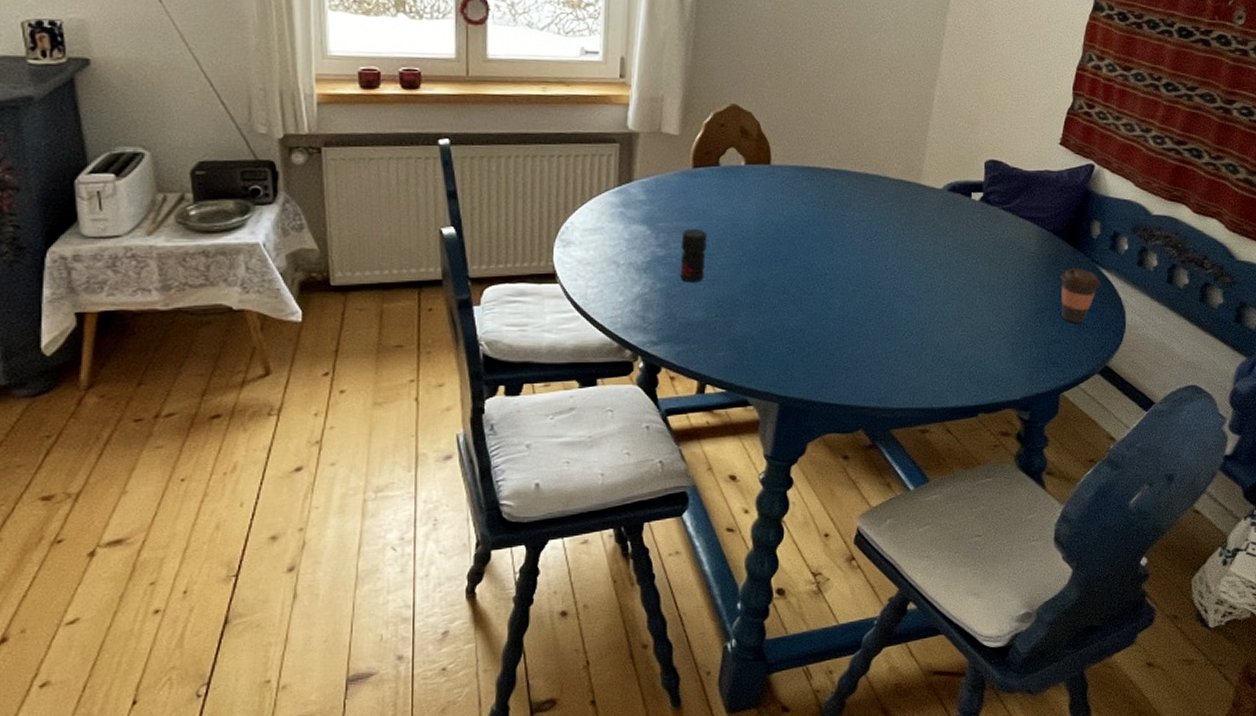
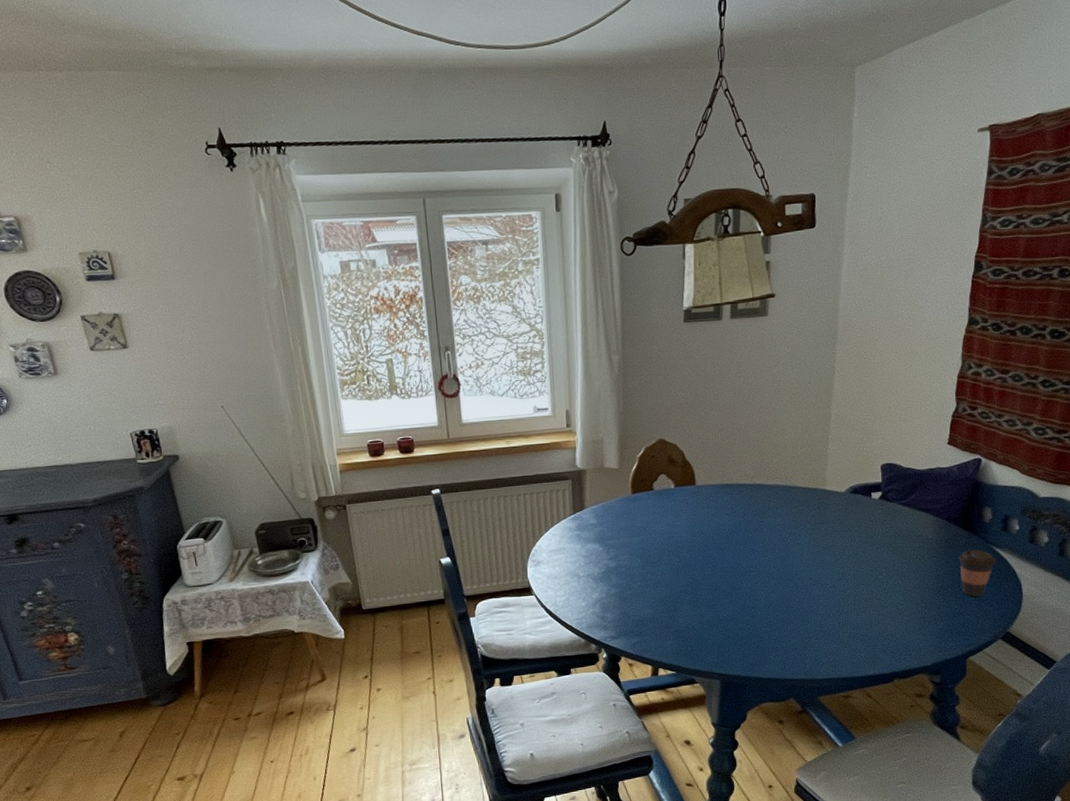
jar: present [680,228,707,283] -> none [628,542,649,587]

